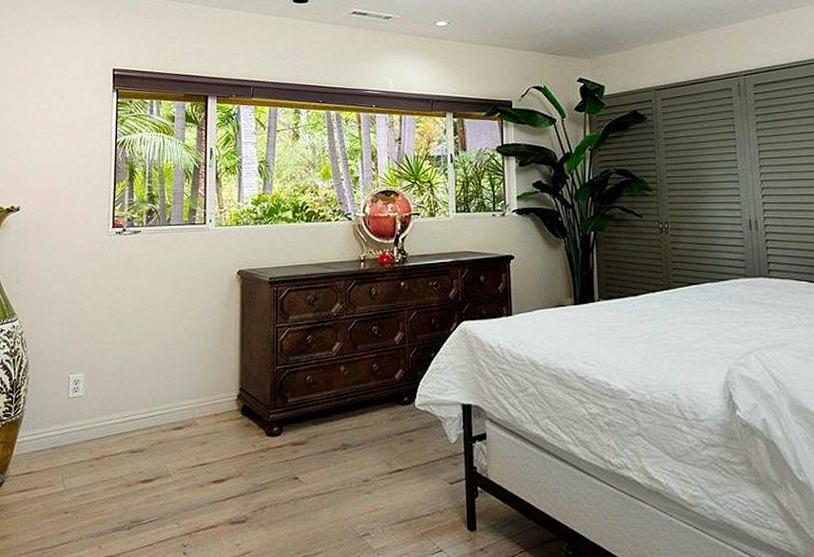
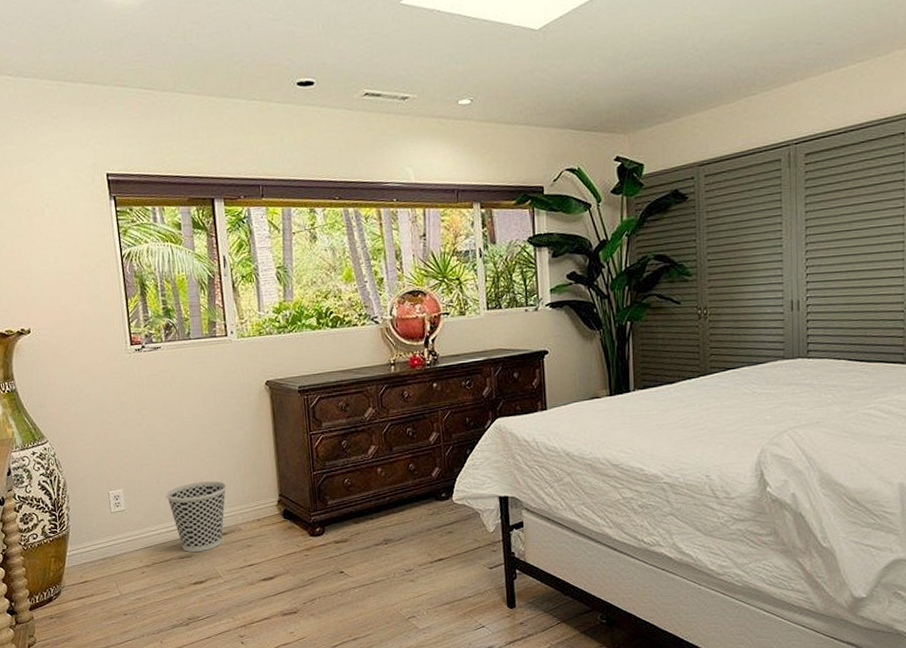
wastebasket: none [126,370,189,447] -> present [165,481,228,553]

